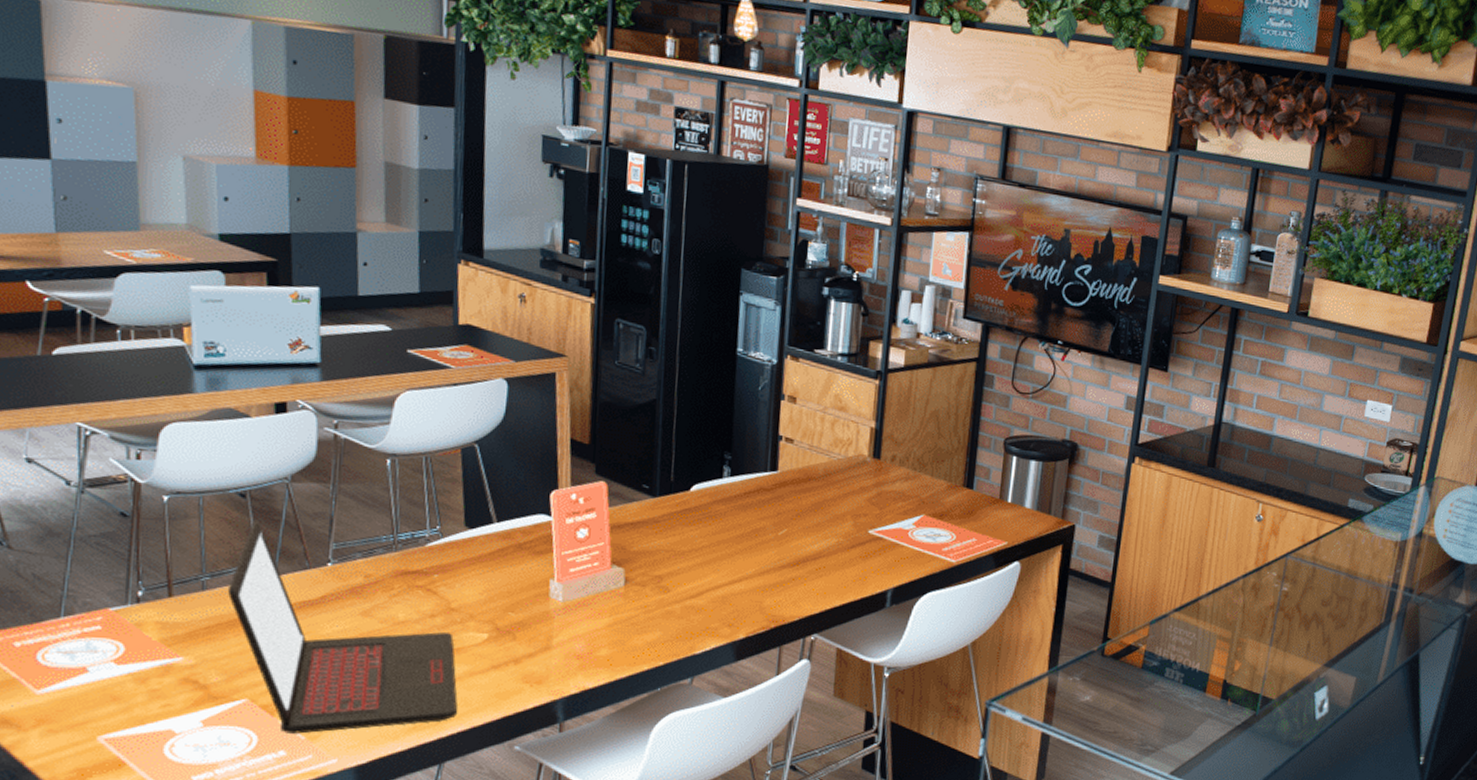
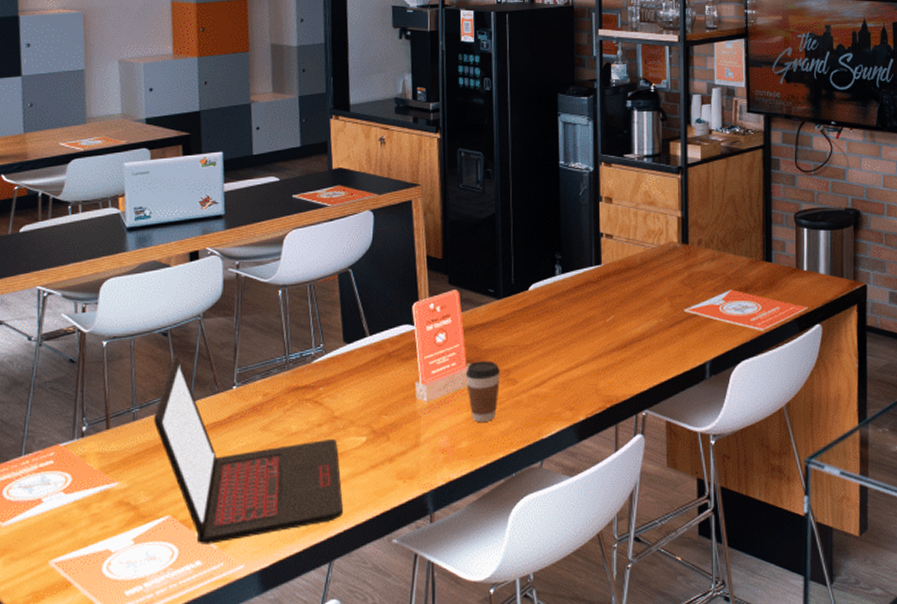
coffee cup: none [609,563,651,630] -> present [465,361,500,422]

